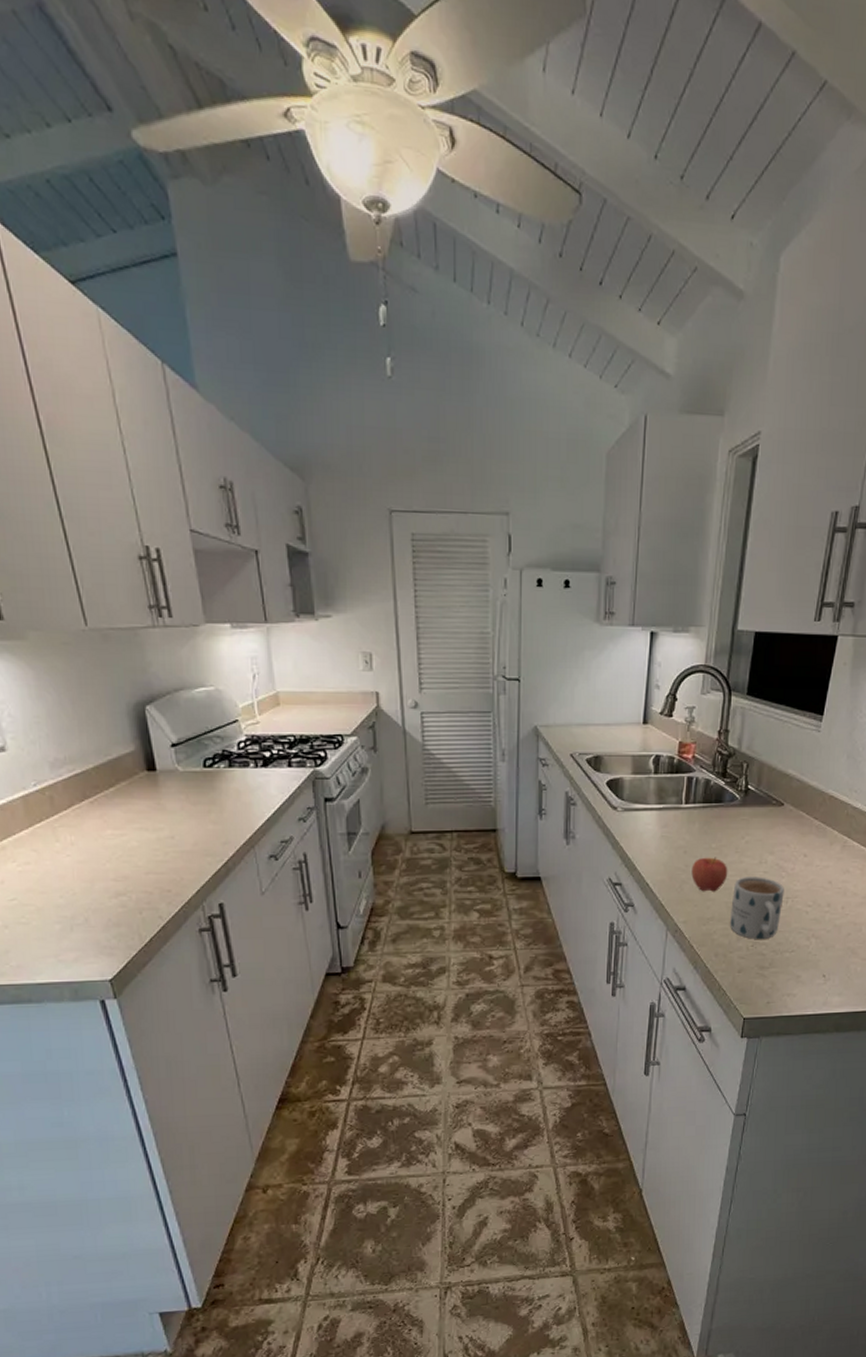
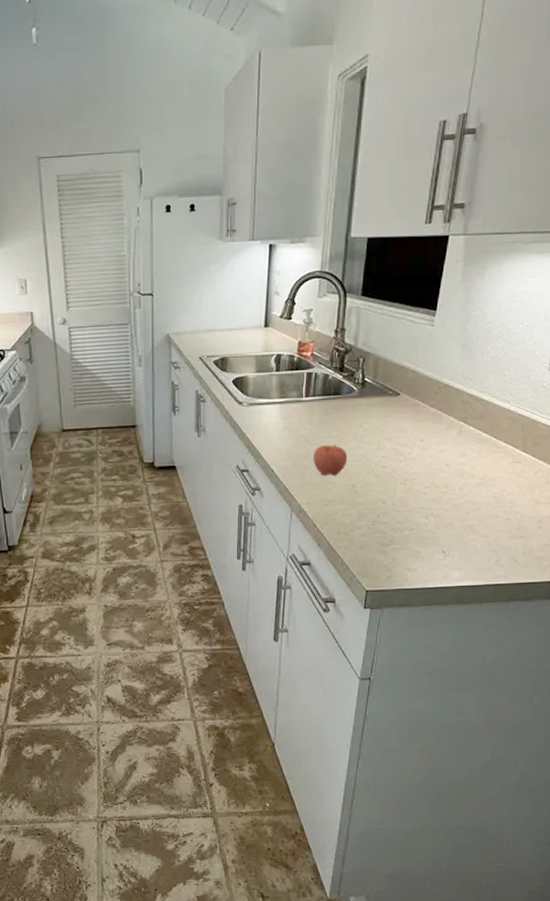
mug: present [730,877,784,939] -> none [351,461,402,518]

